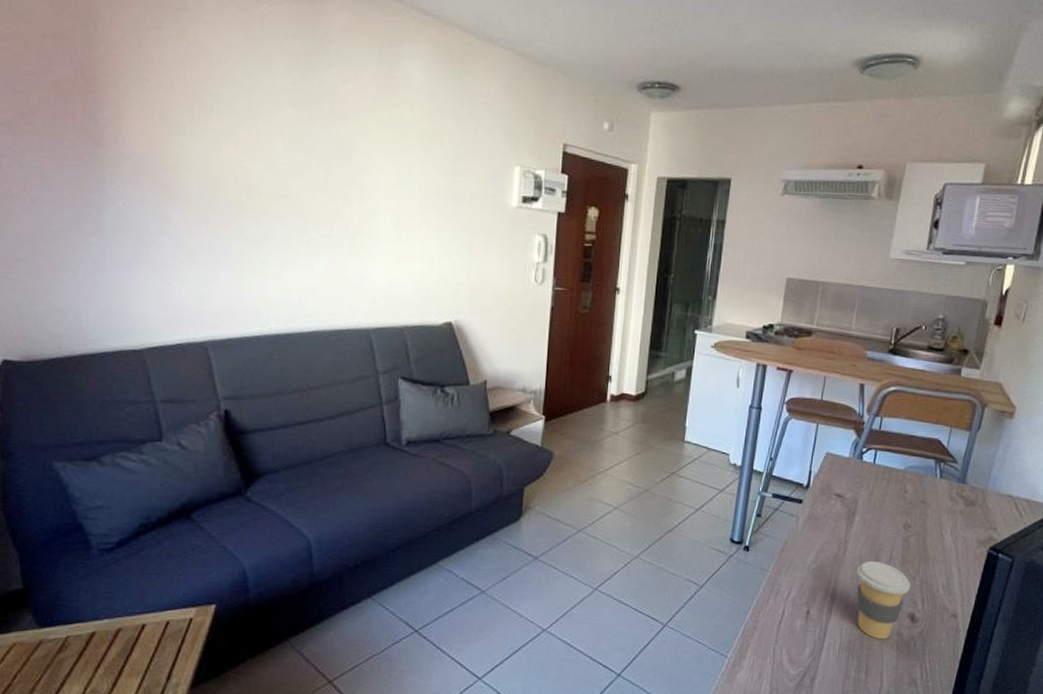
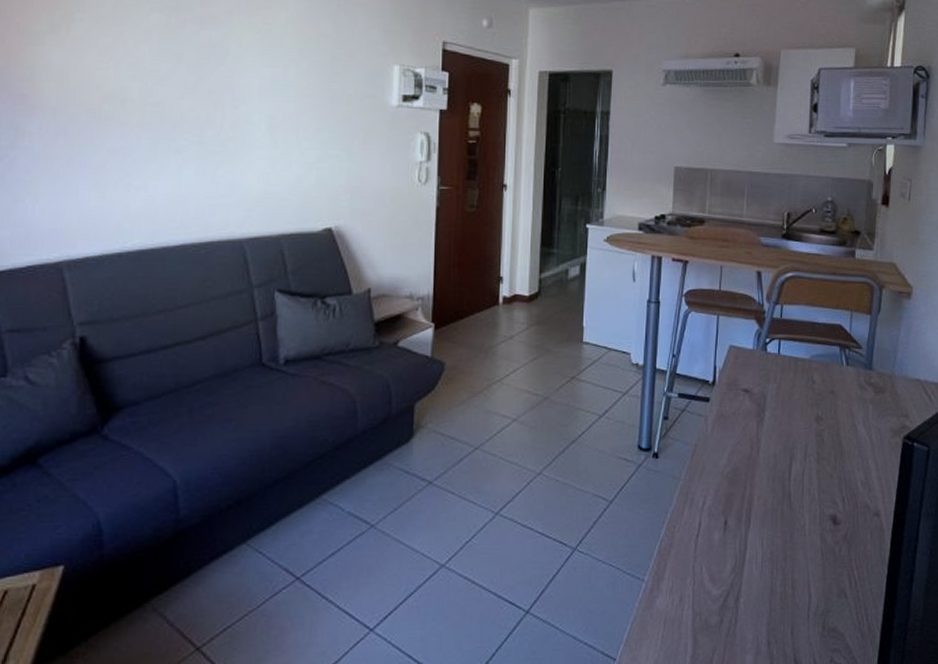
coffee cup: present [856,560,911,640] -> none [772,459,829,548]

